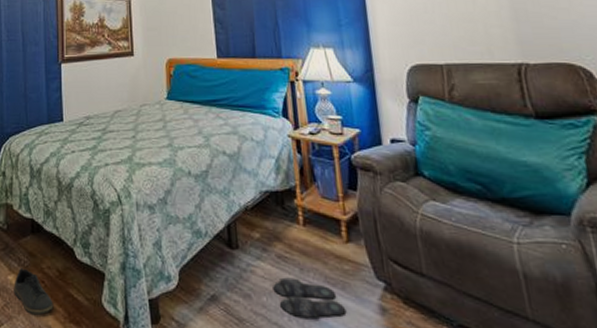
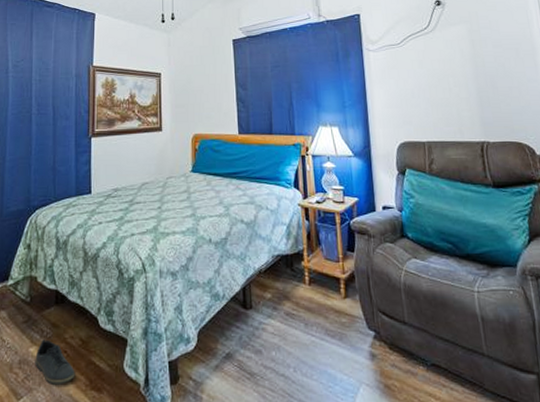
slippers: present [273,277,347,319] -> none [281,332,343,369]

